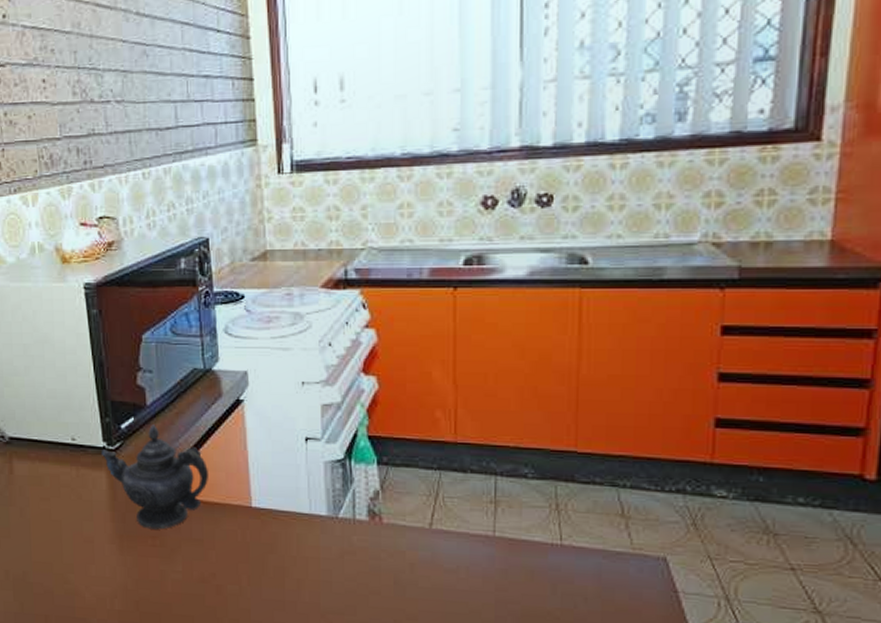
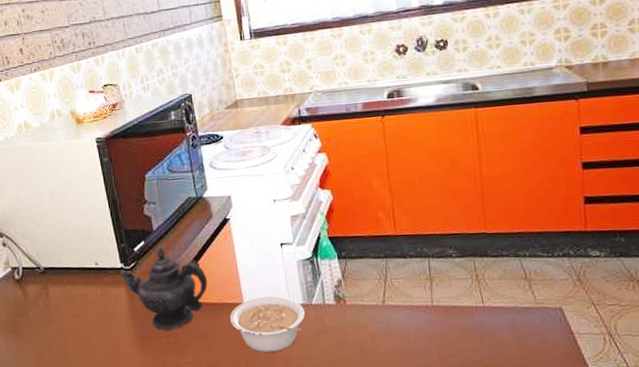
legume: none [233,501,329,571] -> present [230,296,306,352]

